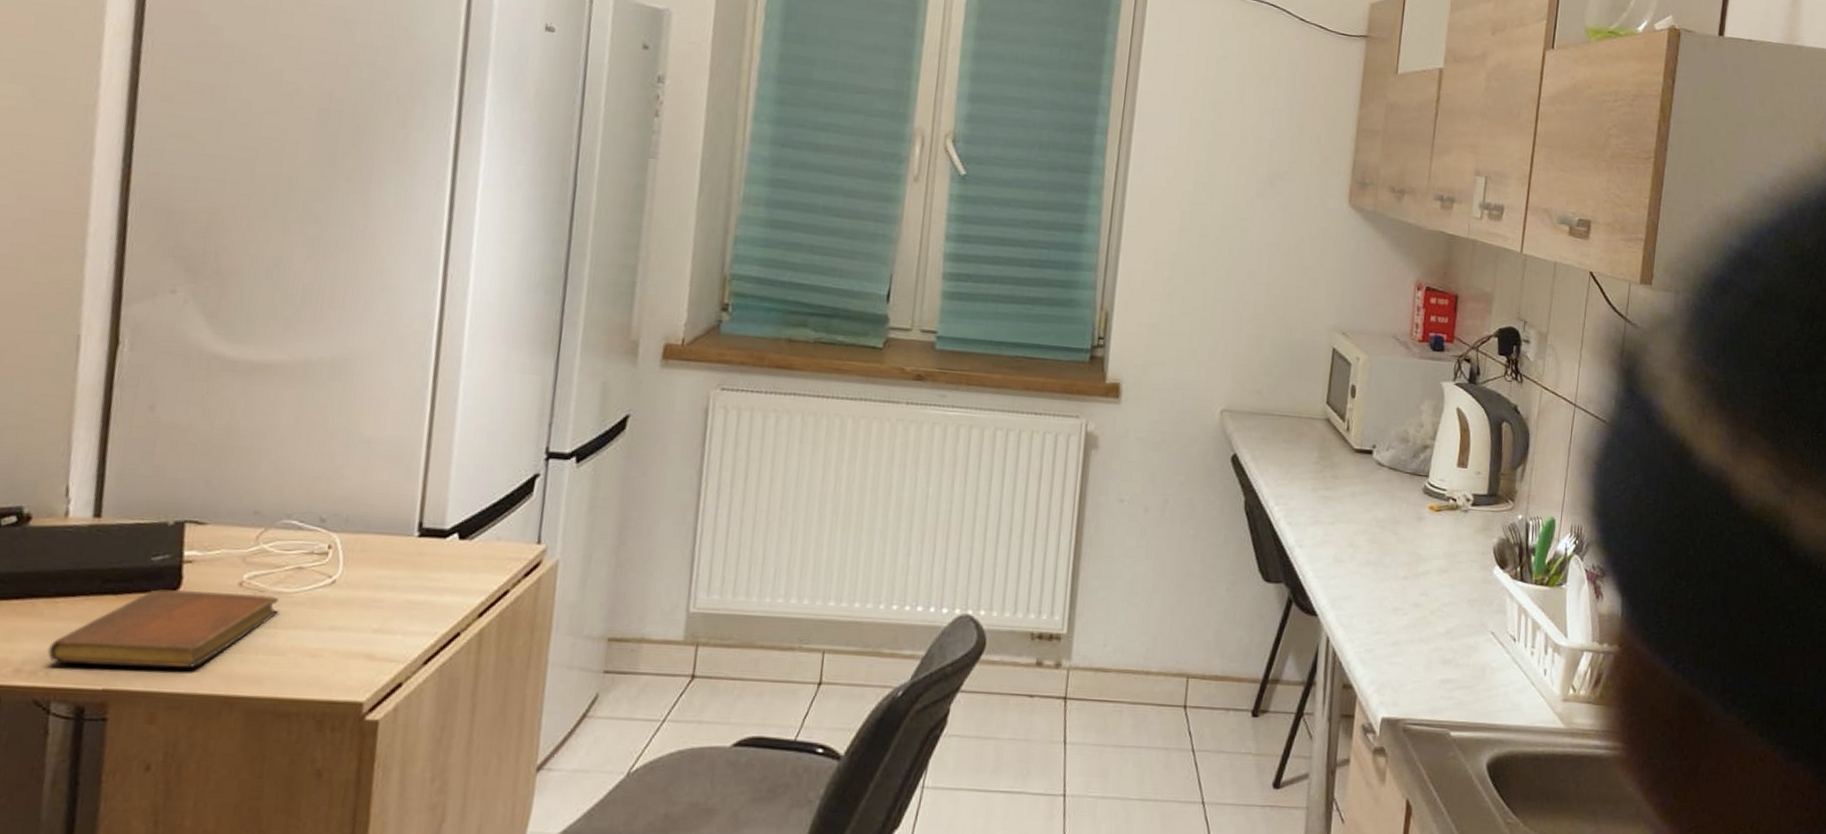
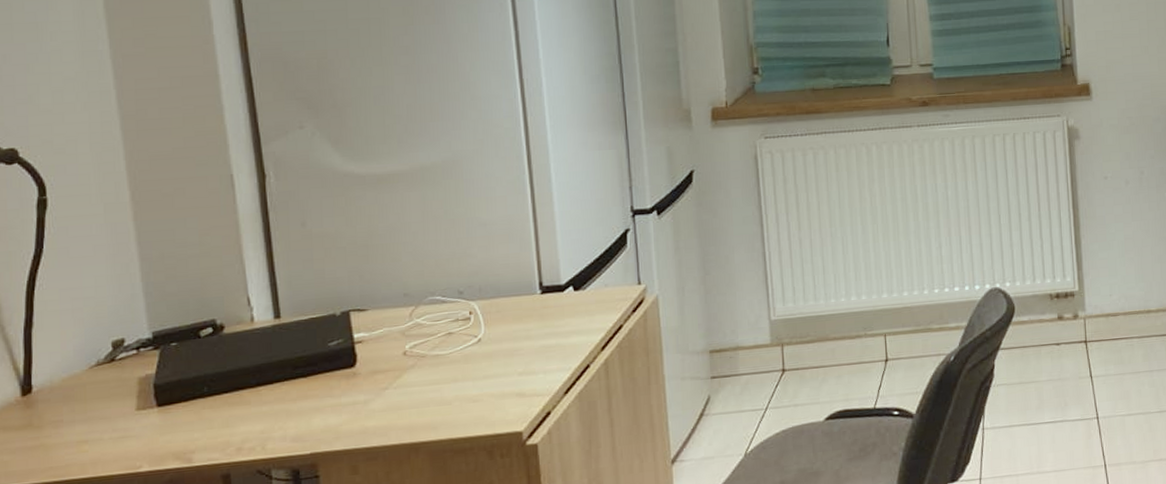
notebook: present [47,589,279,668] -> none [259,358,439,438]

